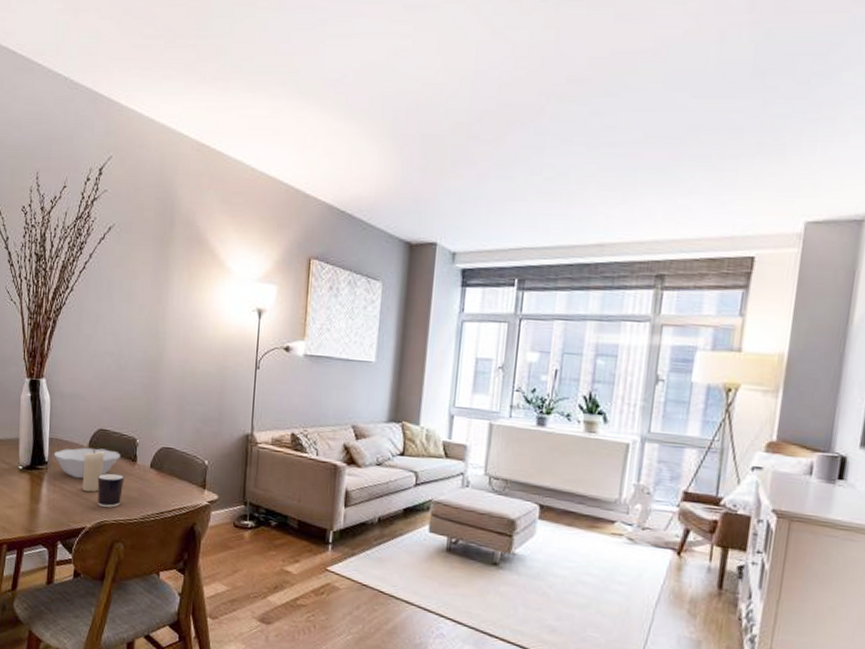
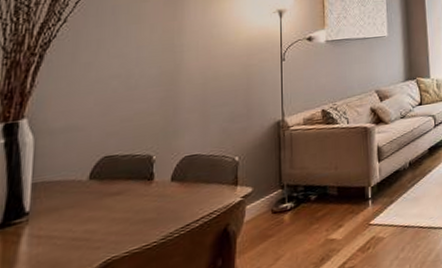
bowl: present [54,448,121,479] -> none [39,175,133,220]
candle: present [82,449,105,493] -> none [80,178,112,232]
mug: present [97,473,125,508] -> none [101,198,139,243]

